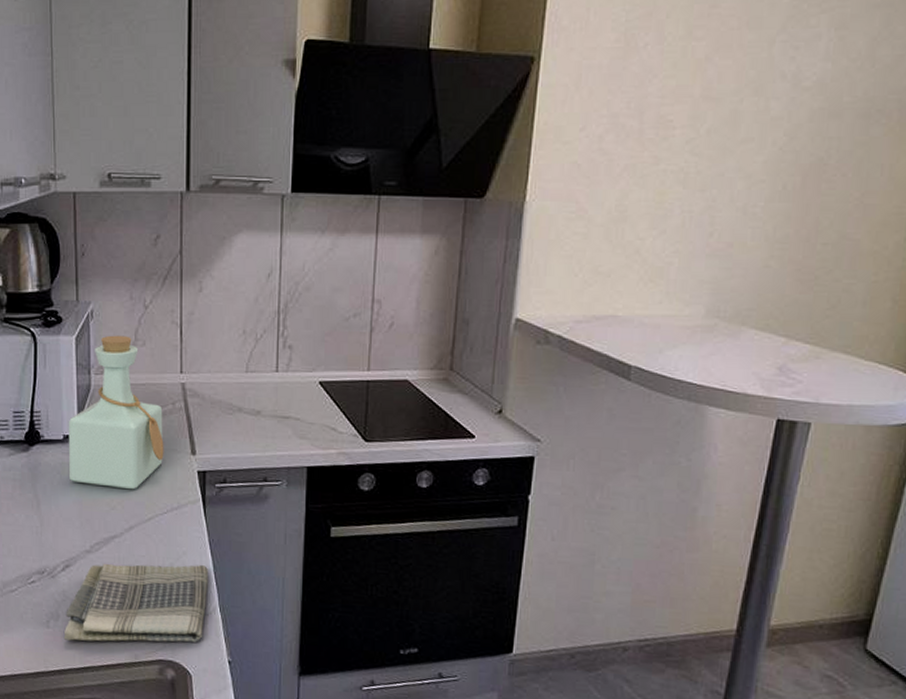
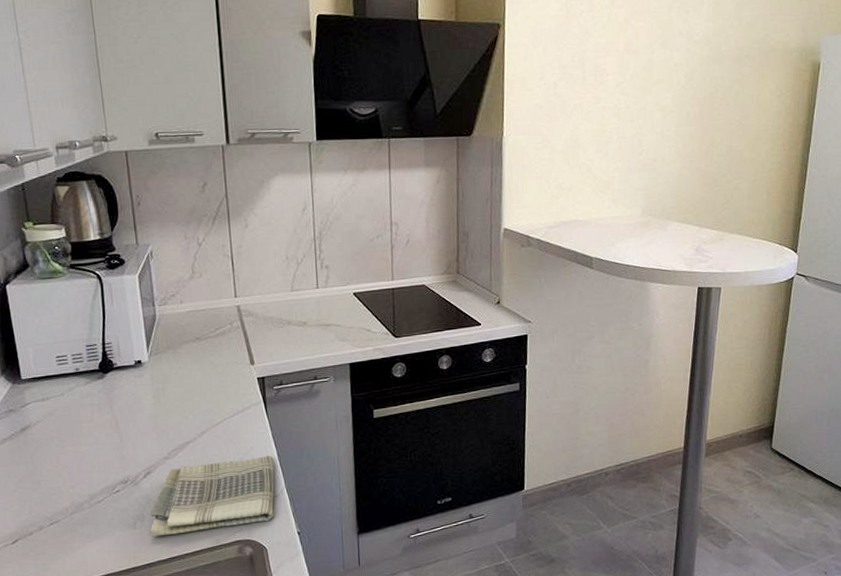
bottle: present [68,335,164,490] -> none [138,270,227,401]

